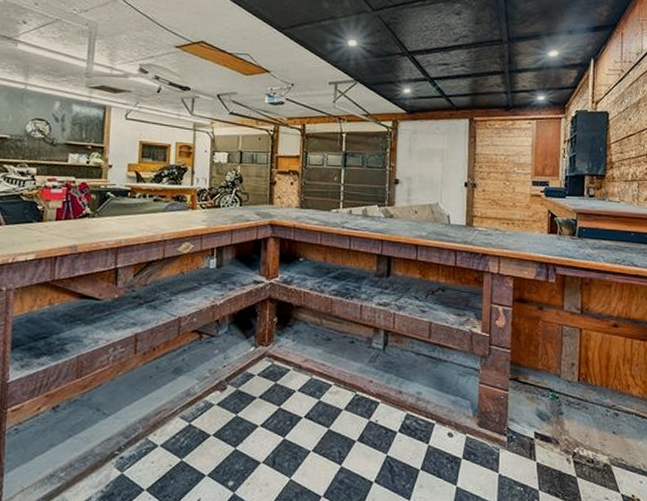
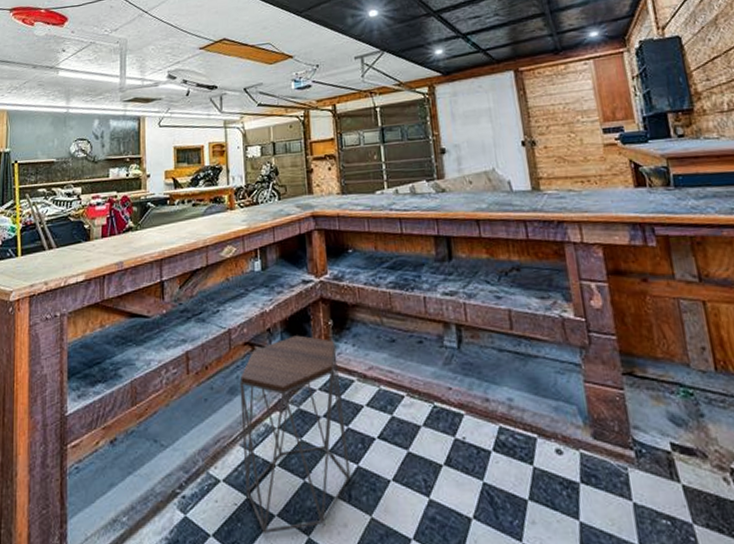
side table: none [181,328,278,489] -> present [239,335,351,533]

